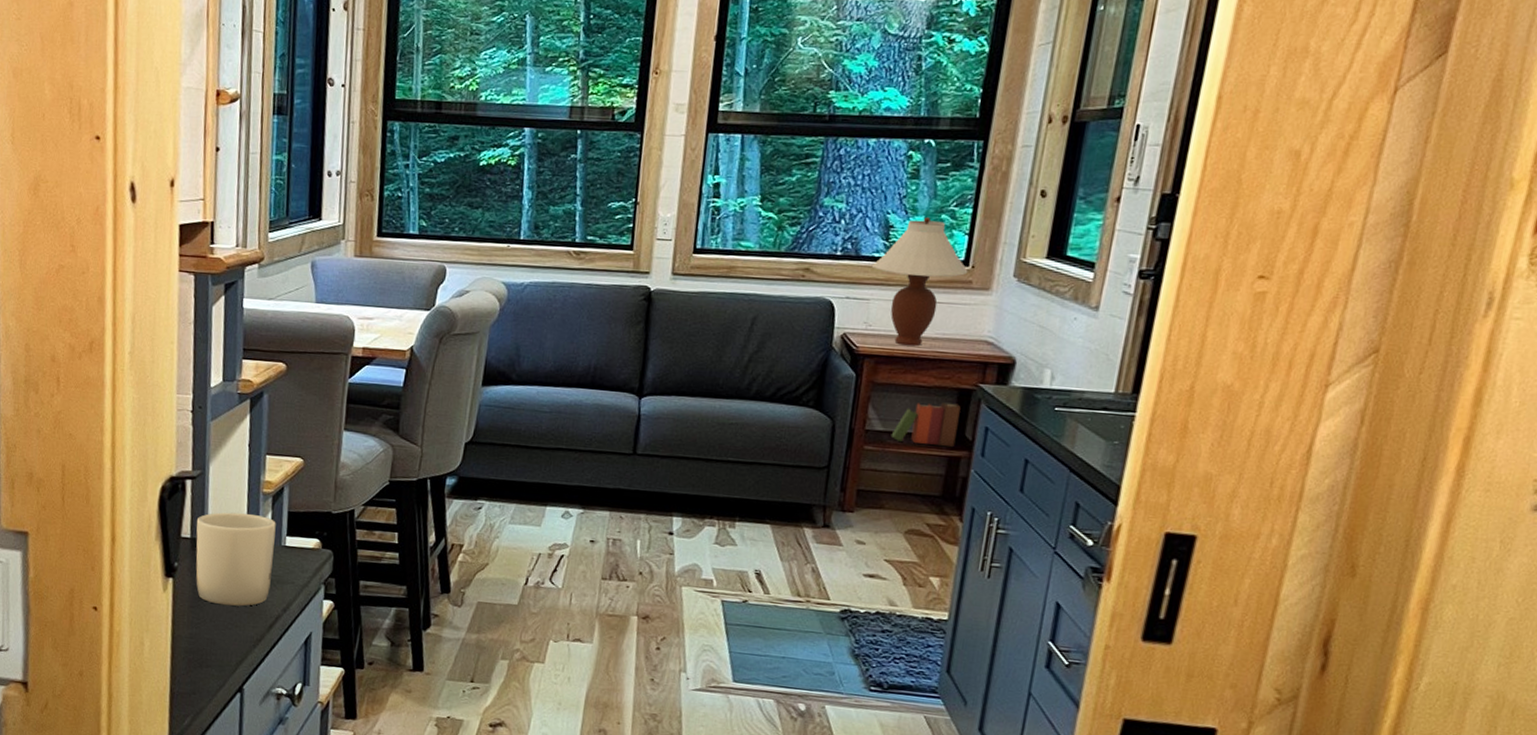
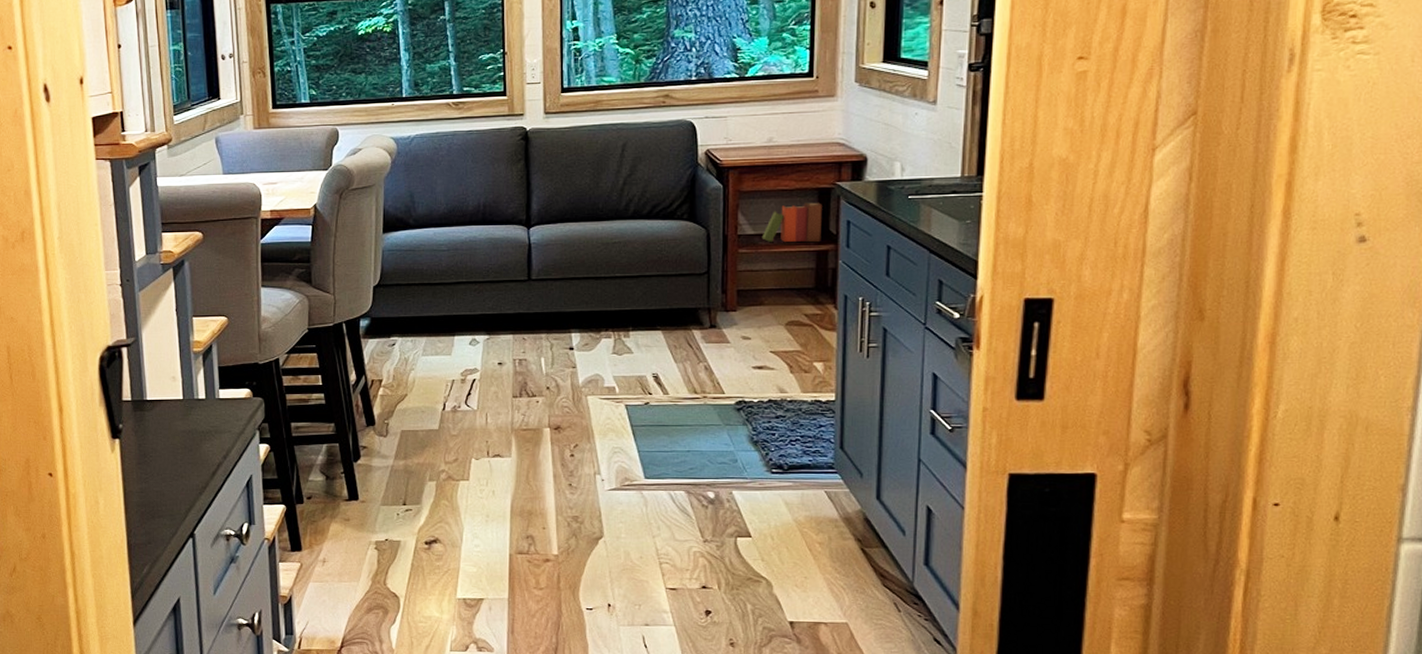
mug: present [195,512,276,607] -> none [135,372,209,459]
table lamp: present [871,217,968,347] -> none [724,37,813,155]

